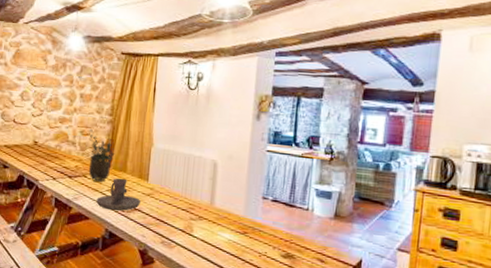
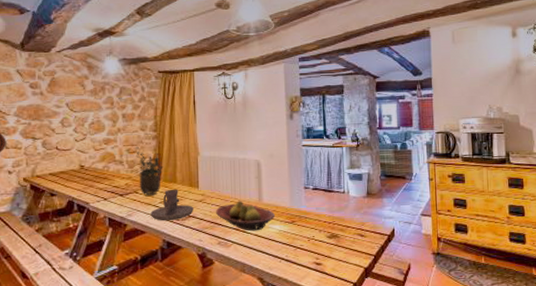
fruit bowl: none [162,201,227,237] -> present [215,201,276,231]

